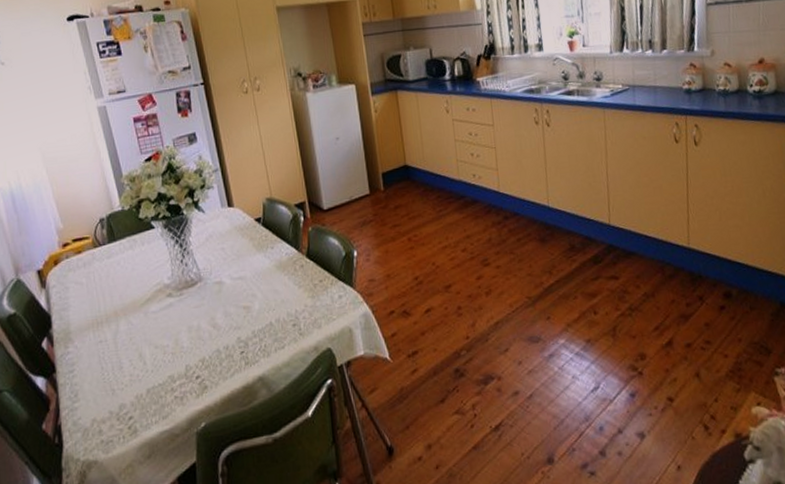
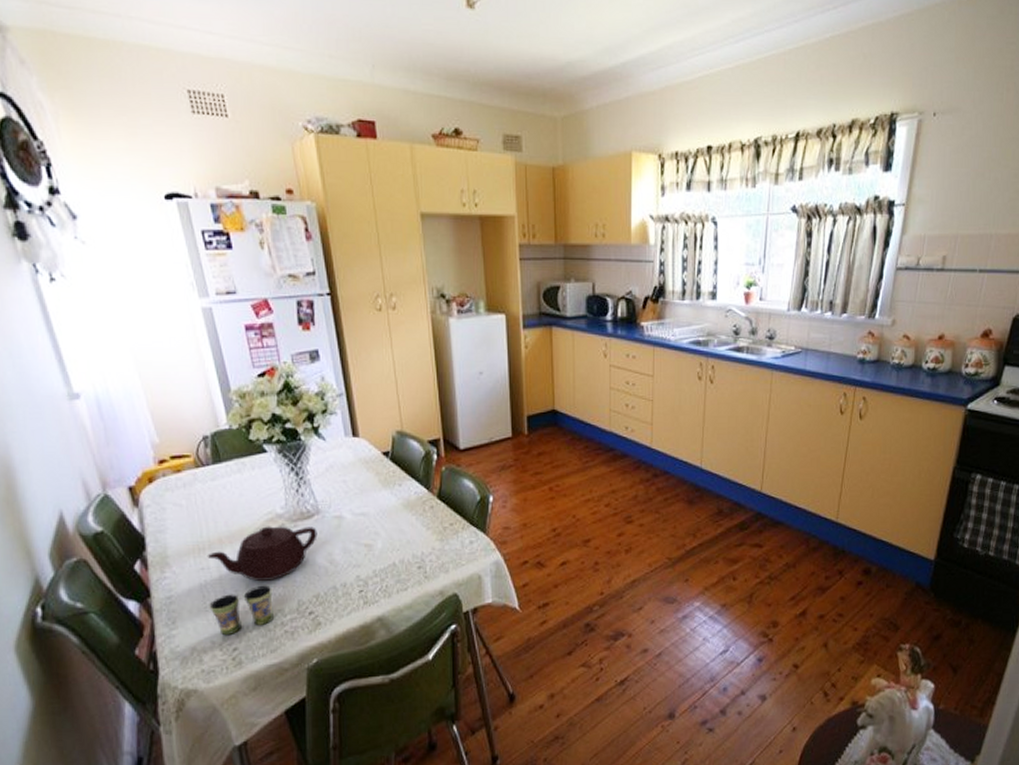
teapot: none [104,293,201,350] -> present [207,526,318,581]
cup: none [107,353,164,405] -> present [209,585,274,636]

